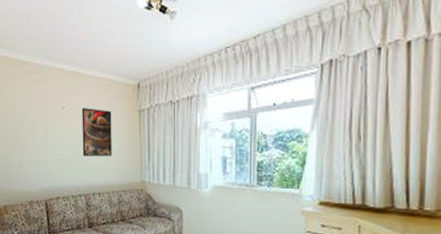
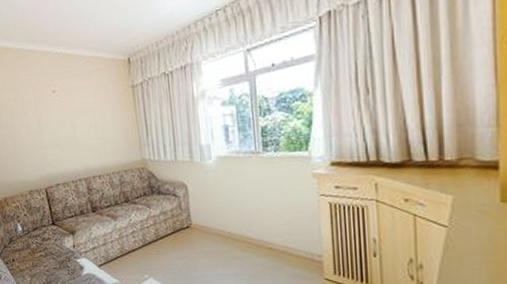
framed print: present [81,108,112,156] -> none [72,89,109,139]

